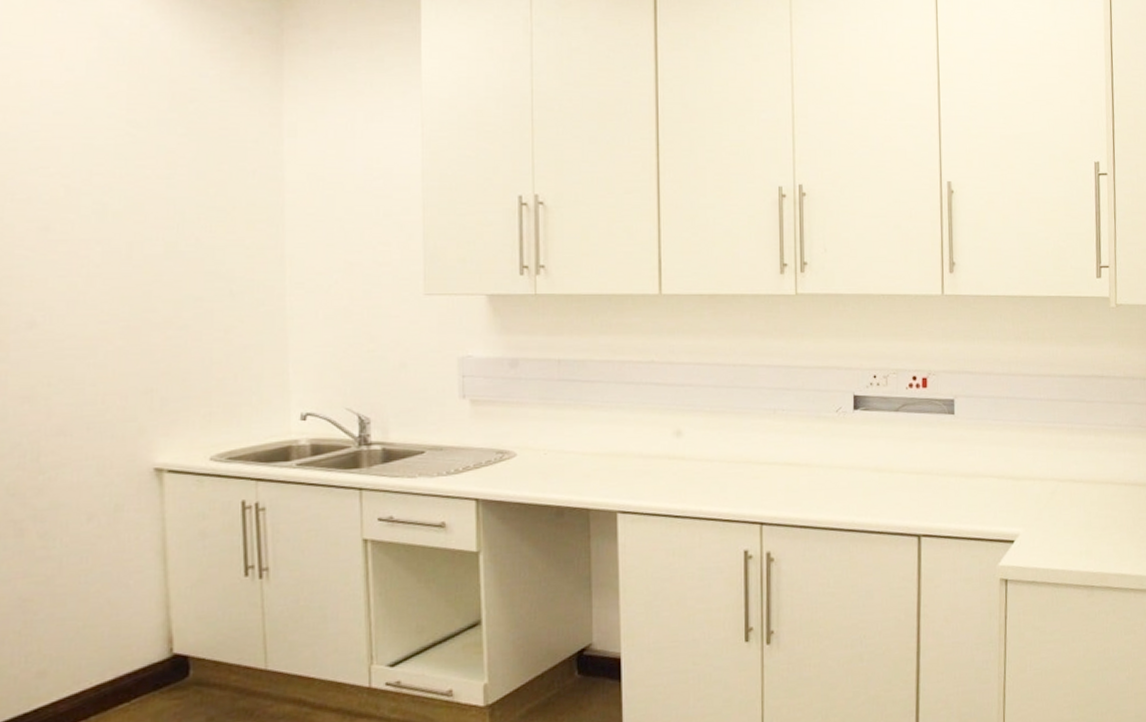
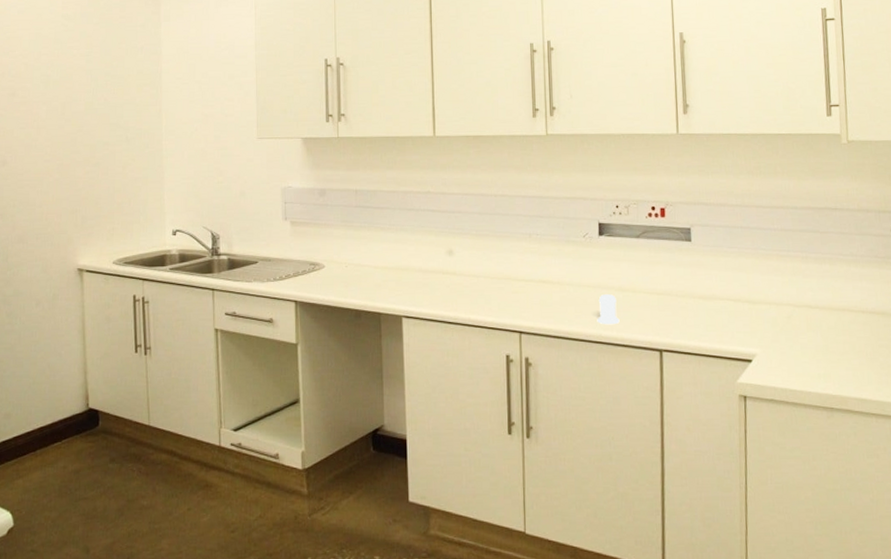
salt shaker: none [849,476,875,511] -> present [597,294,620,325]

